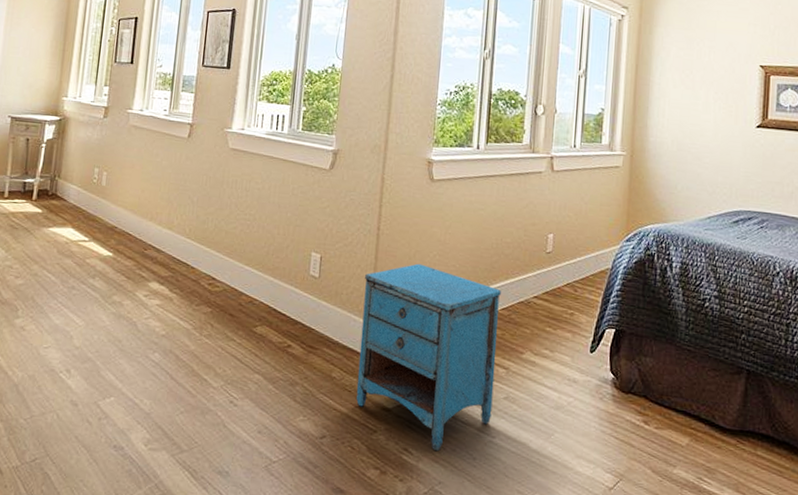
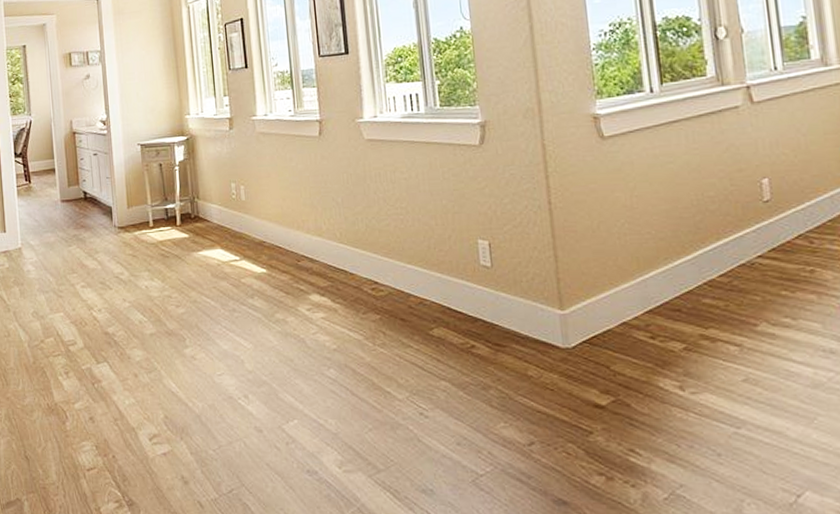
nightstand: present [356,263,501,452] -> none [544,236,731,450]

